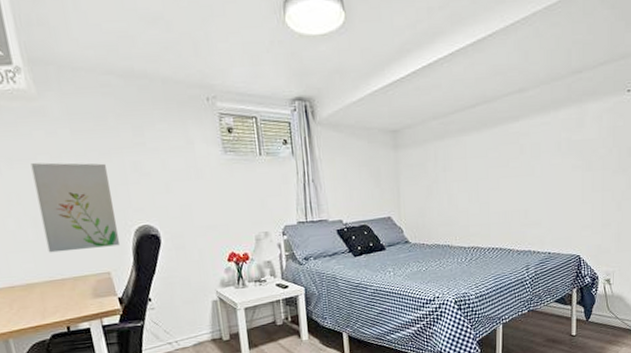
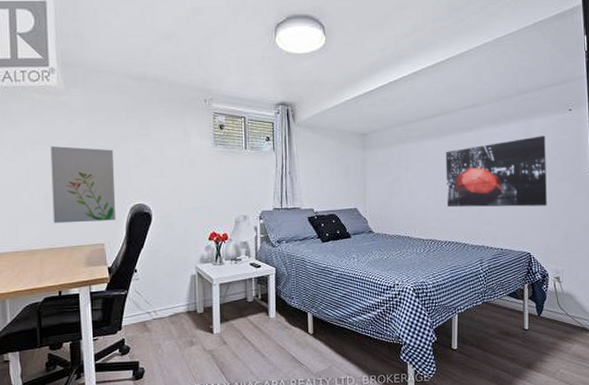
wall art: none [488,123,600,211] -> present [445,136,547,208]

